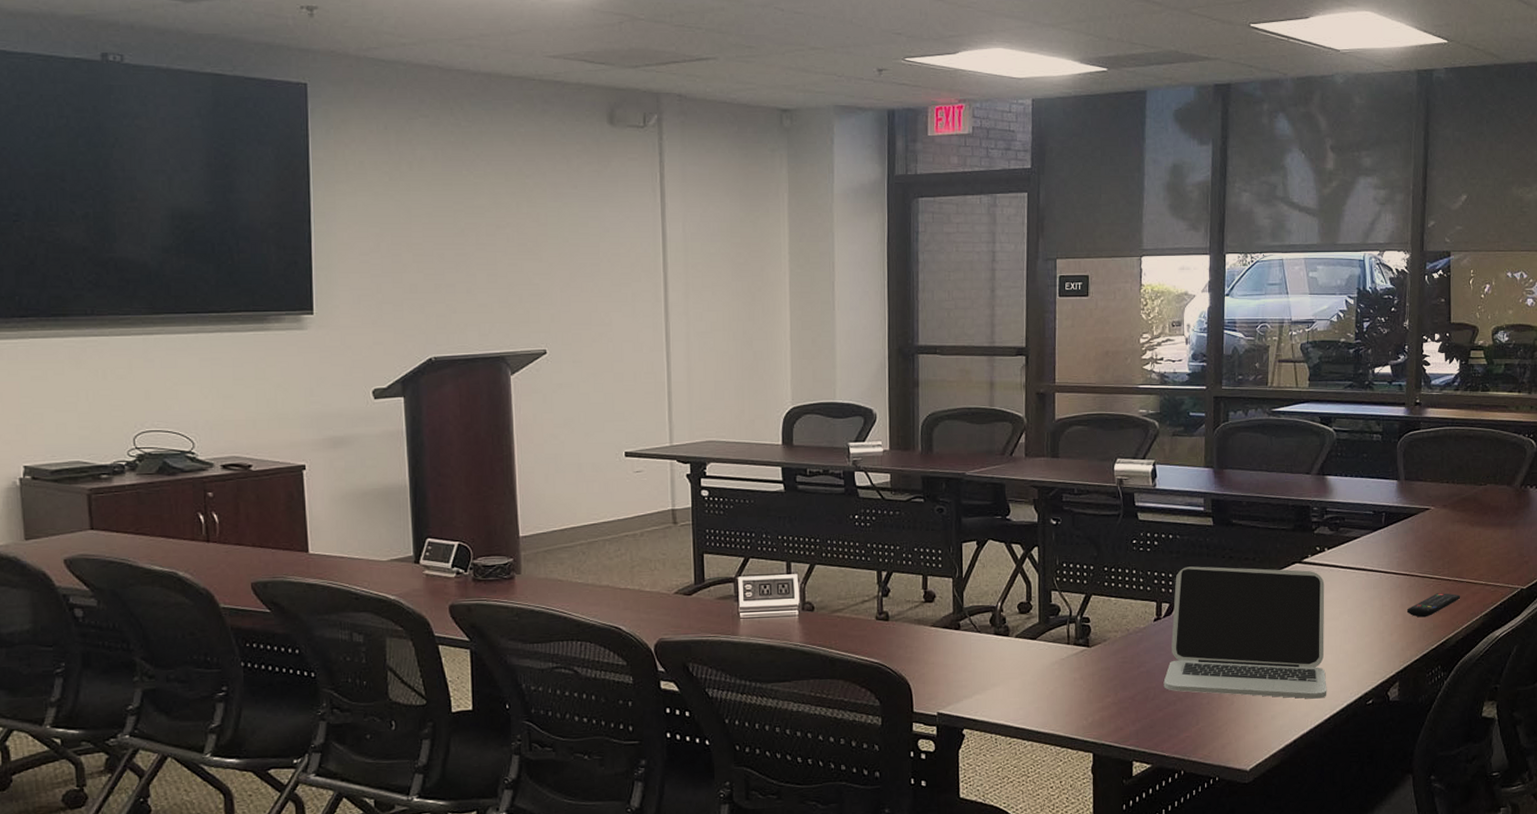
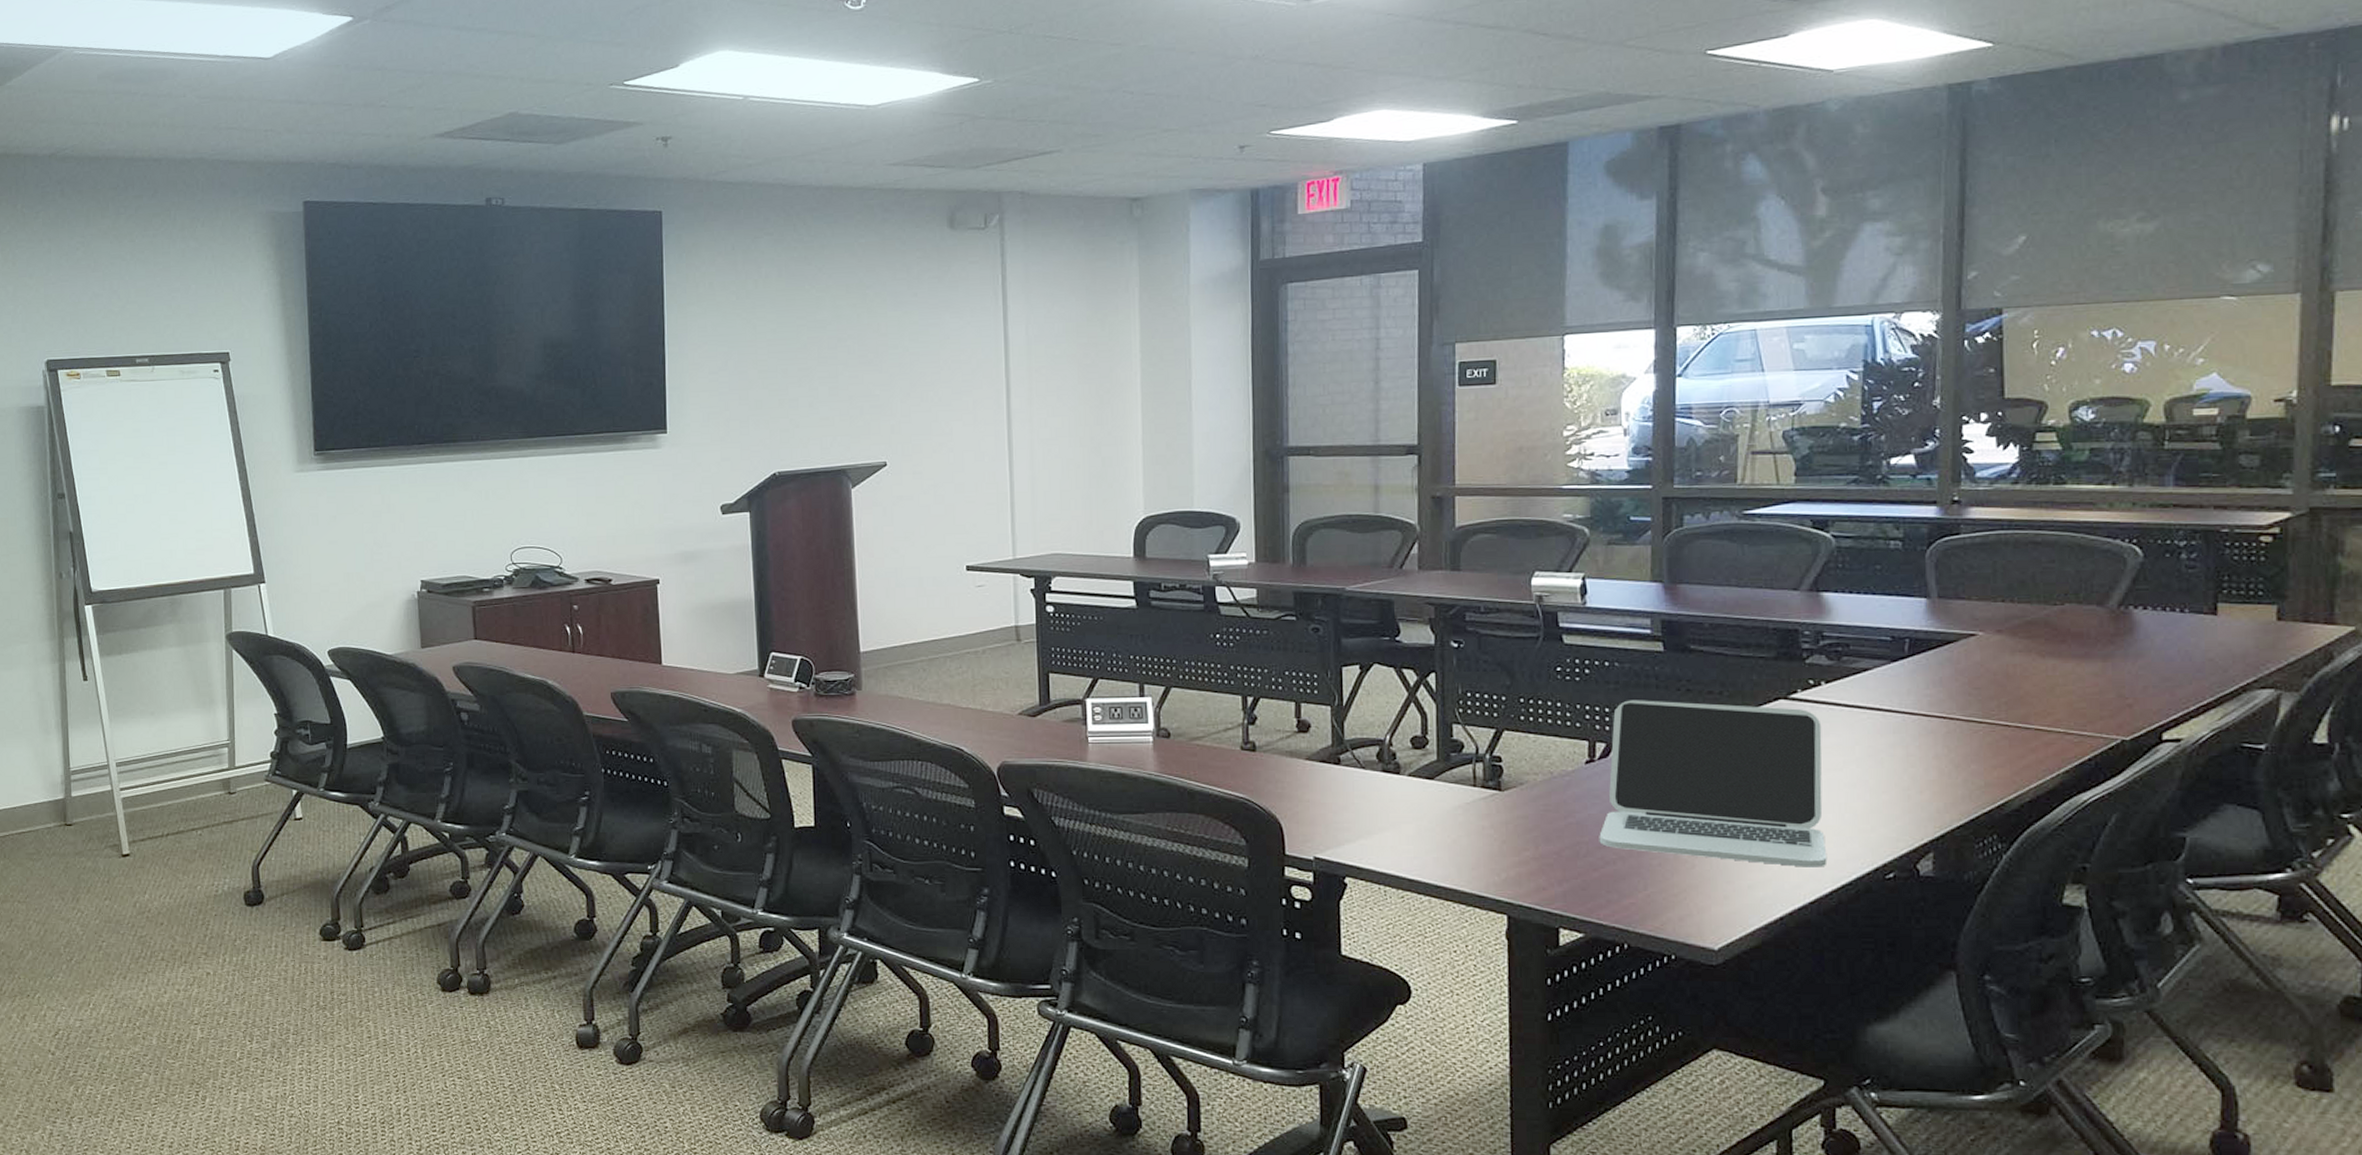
remote control: present [1406,593,1460,618] -> none [1943,742,2025,772]

